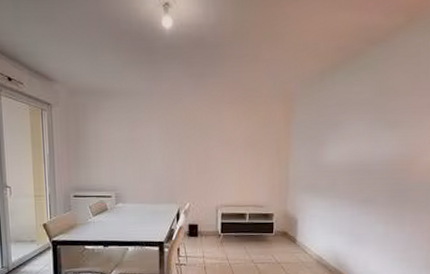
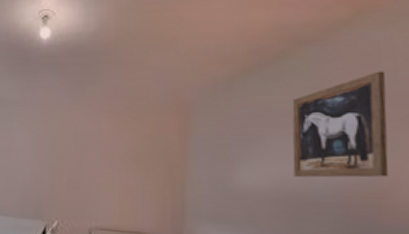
wall art: none [361,68,421,152] -> present [292,71,389,178]

